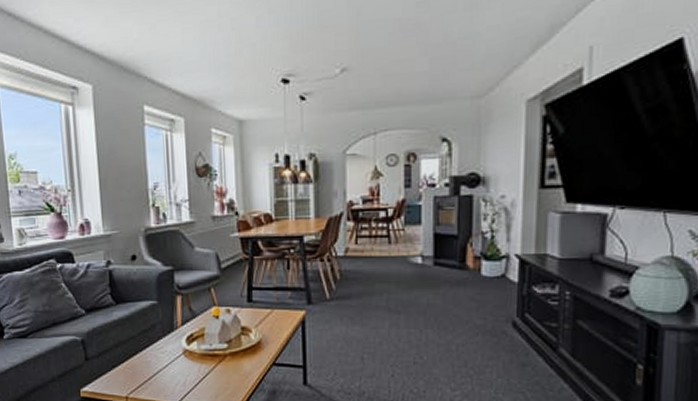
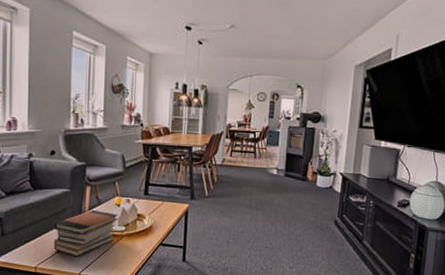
book stack: none [143,324,218,382] -> present [53,209,118,256]

